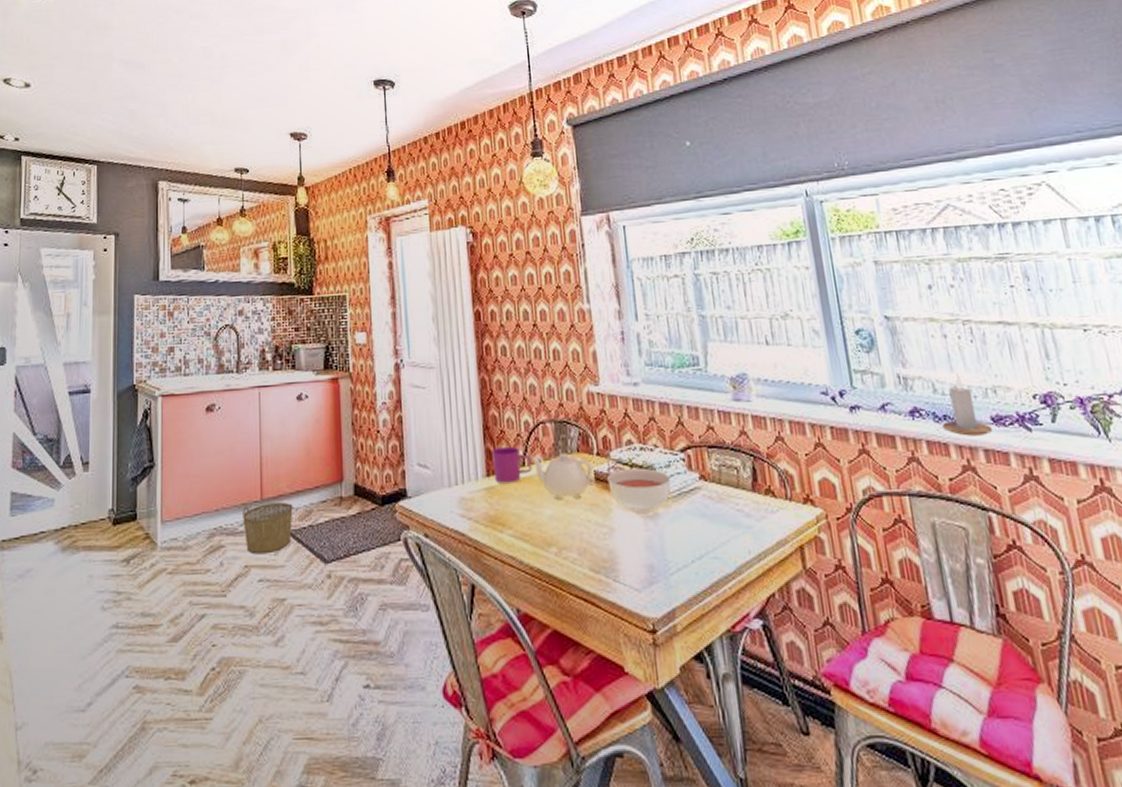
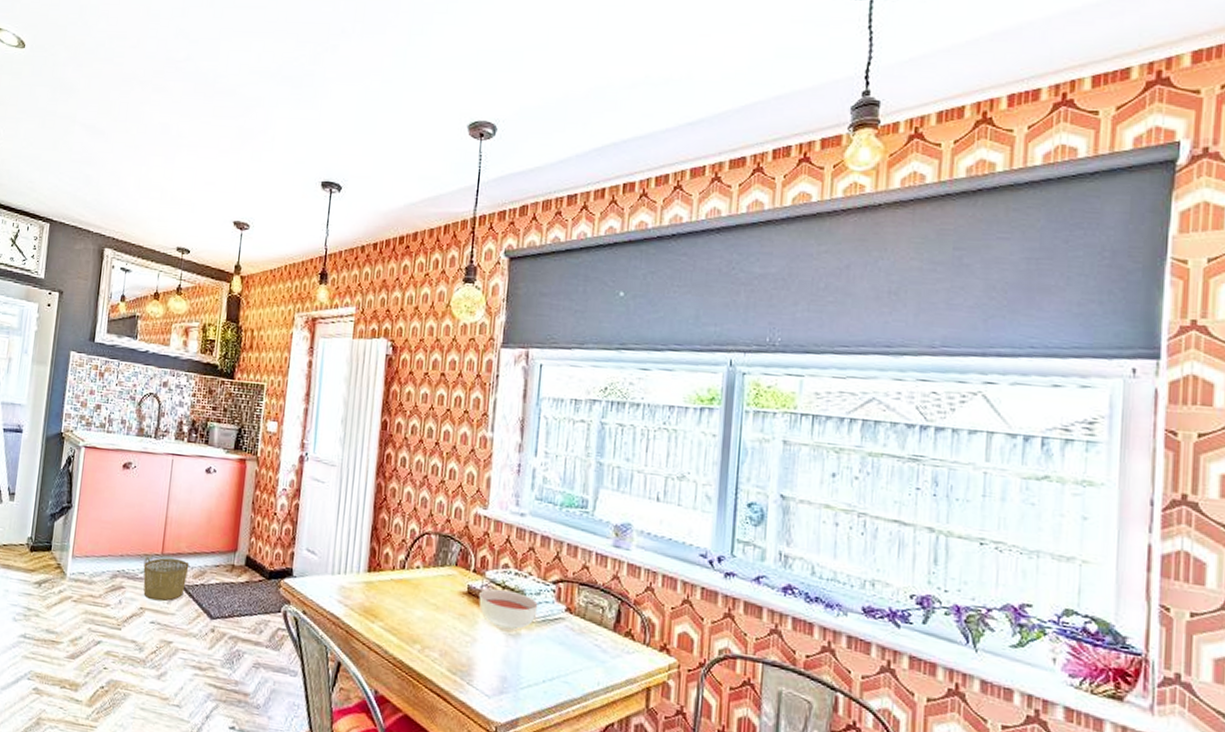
mug: present [492,446,532,485] -> none [374,547,412,583]
teapot: present [529,453,595,500] -> none [410,561,467,608]
candle: present [941,373,993,436] -> none [811,561,862,623]

